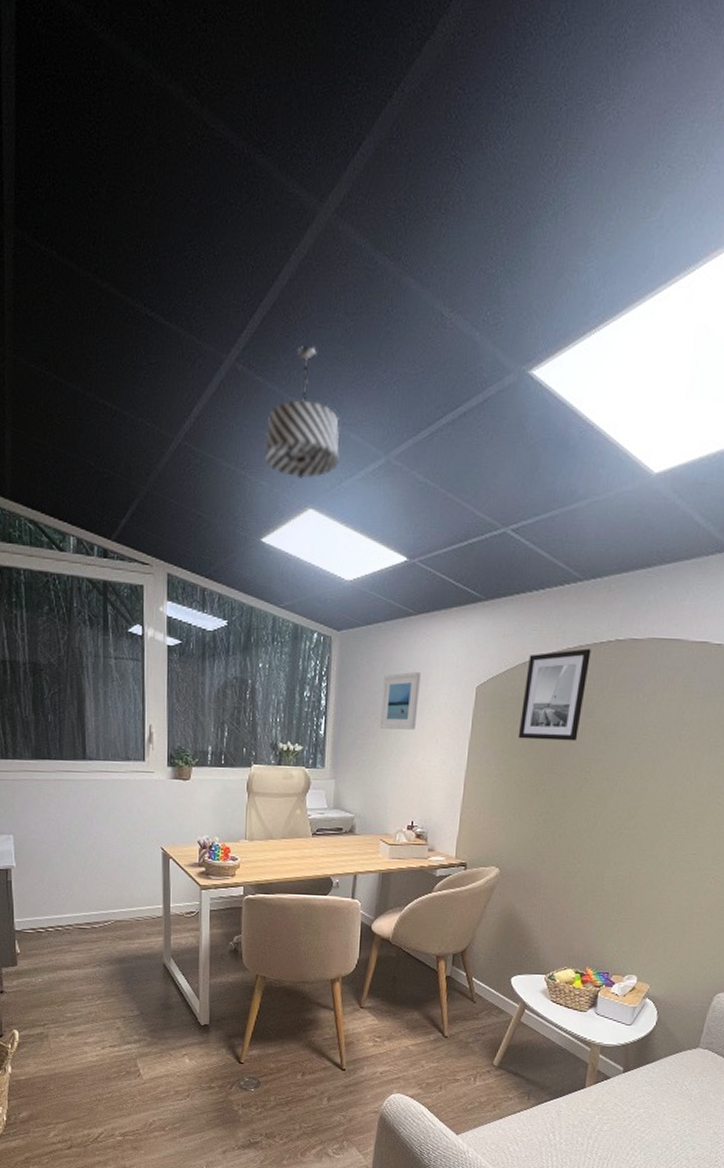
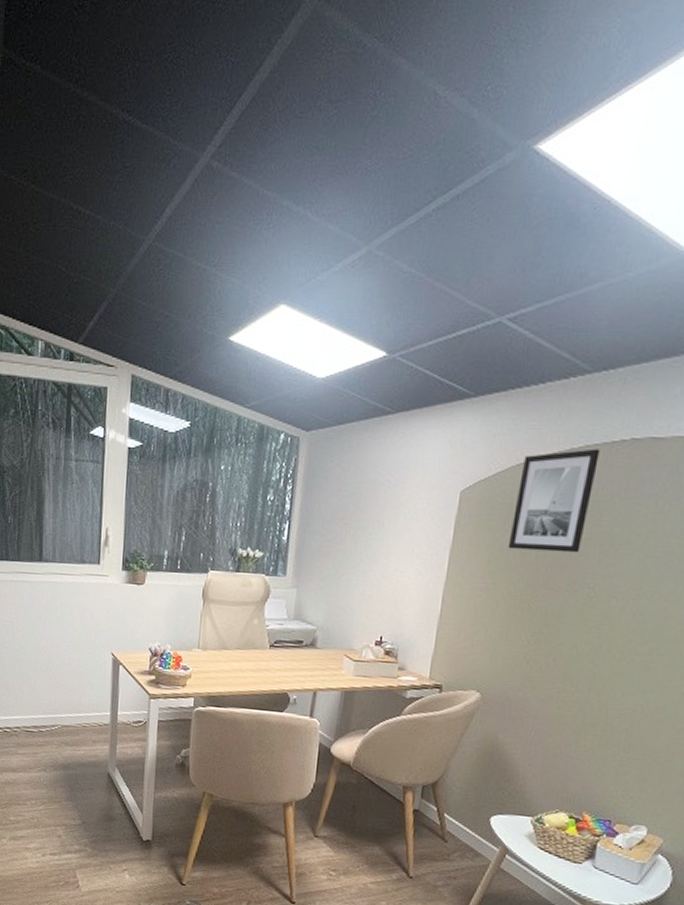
pendant light: present [264,345,340,478] -> none [236,136,318,274]
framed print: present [380,671,421,730] -> none [348,474,397,537]

